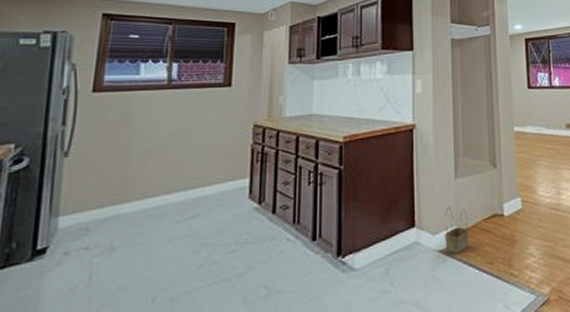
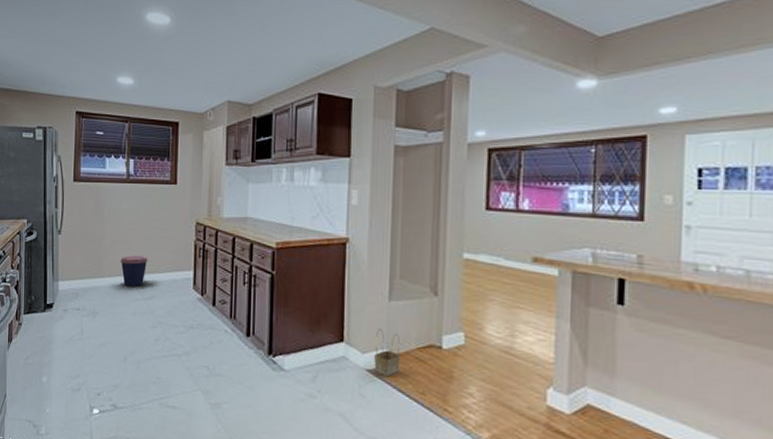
coffee cup: none [153,169,192,209] -> present [120,255,148,287]

